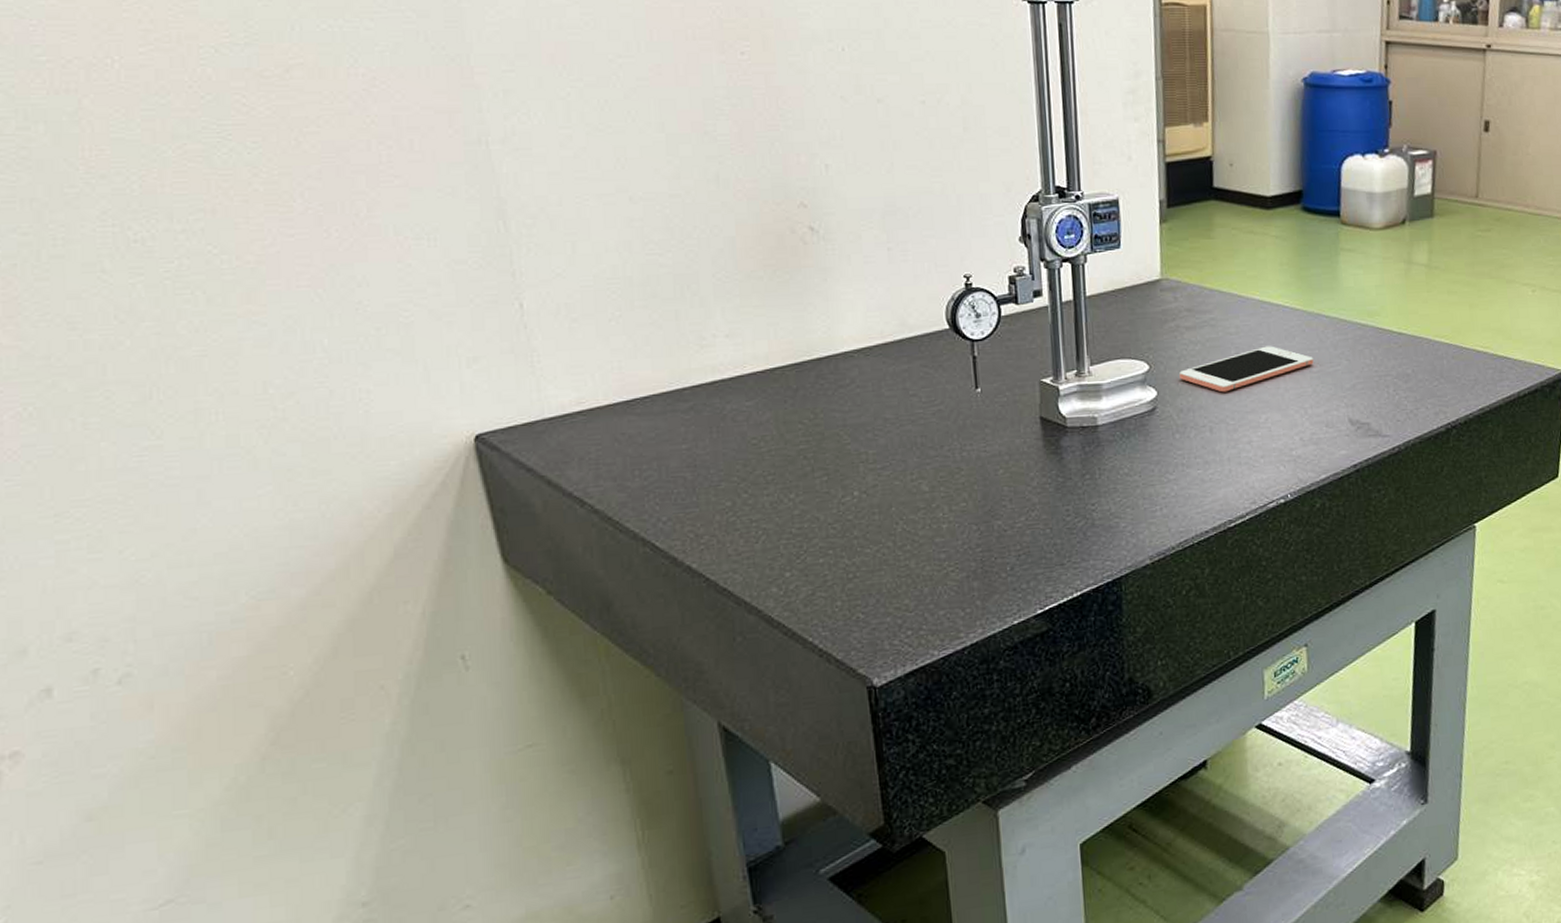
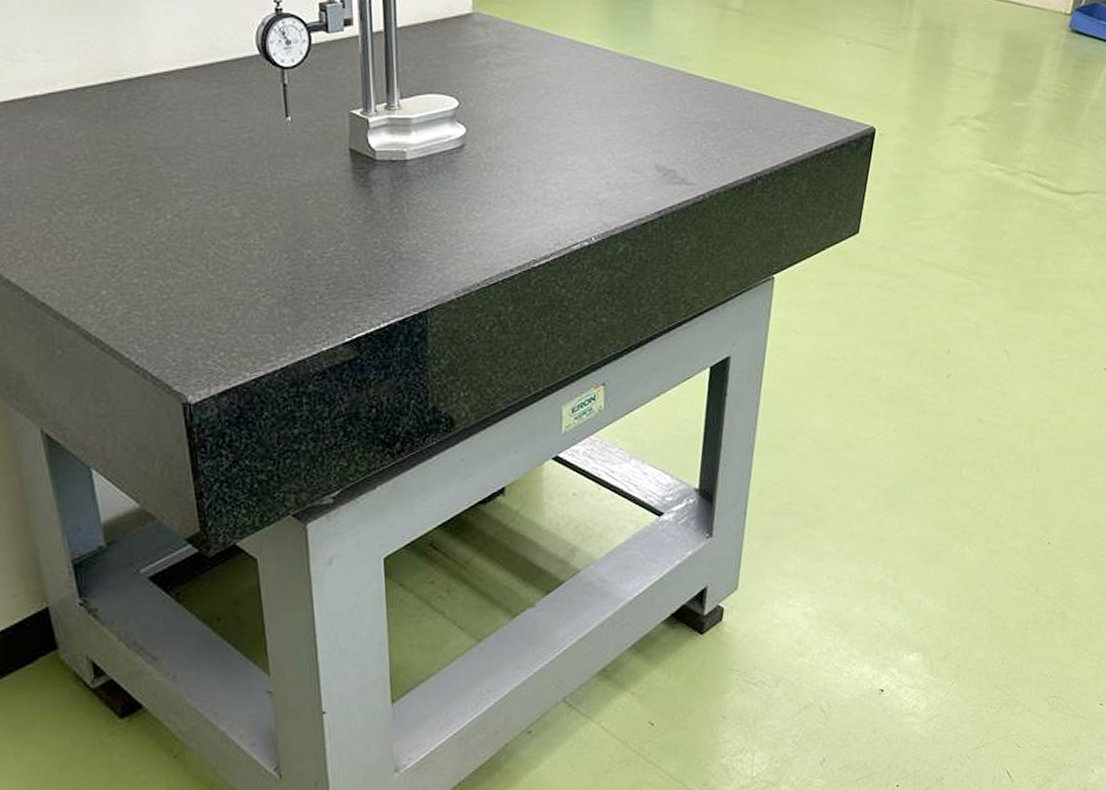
cell phone: present [1179,346,1314,393] -> none [489,87,623,133]

